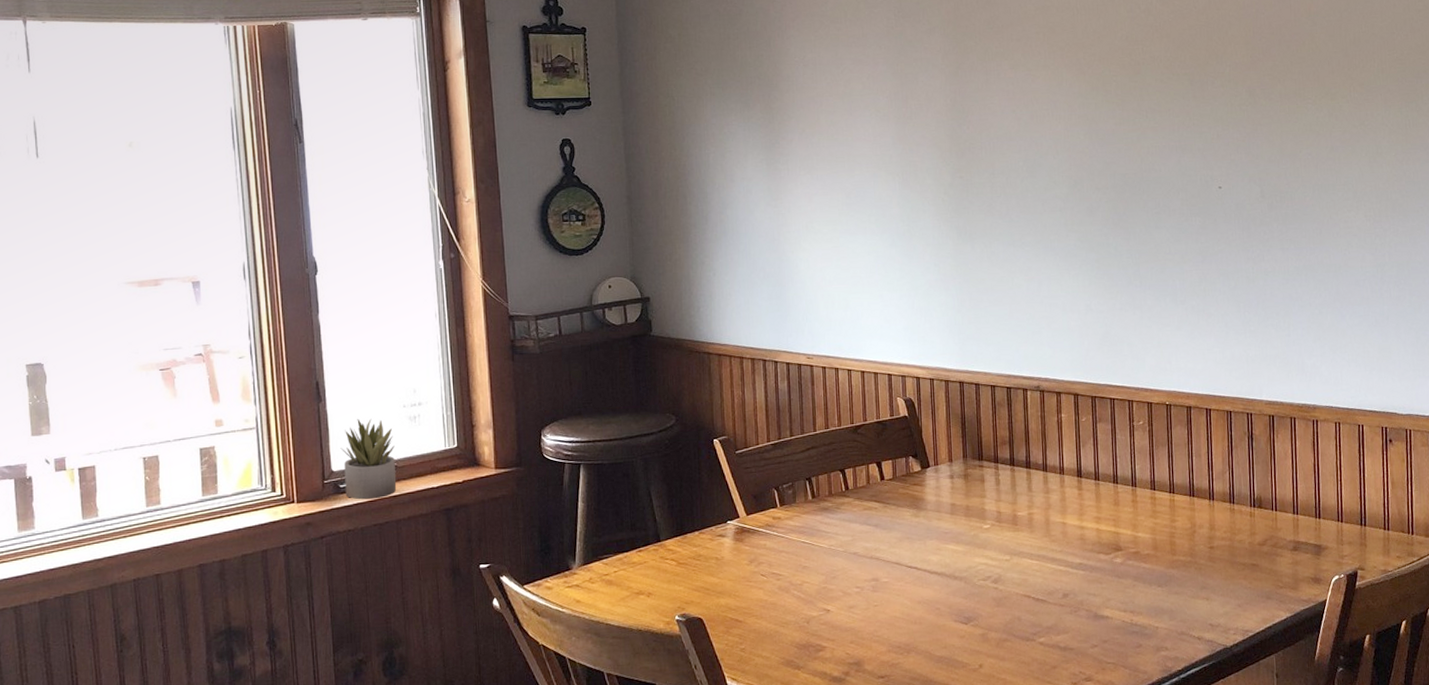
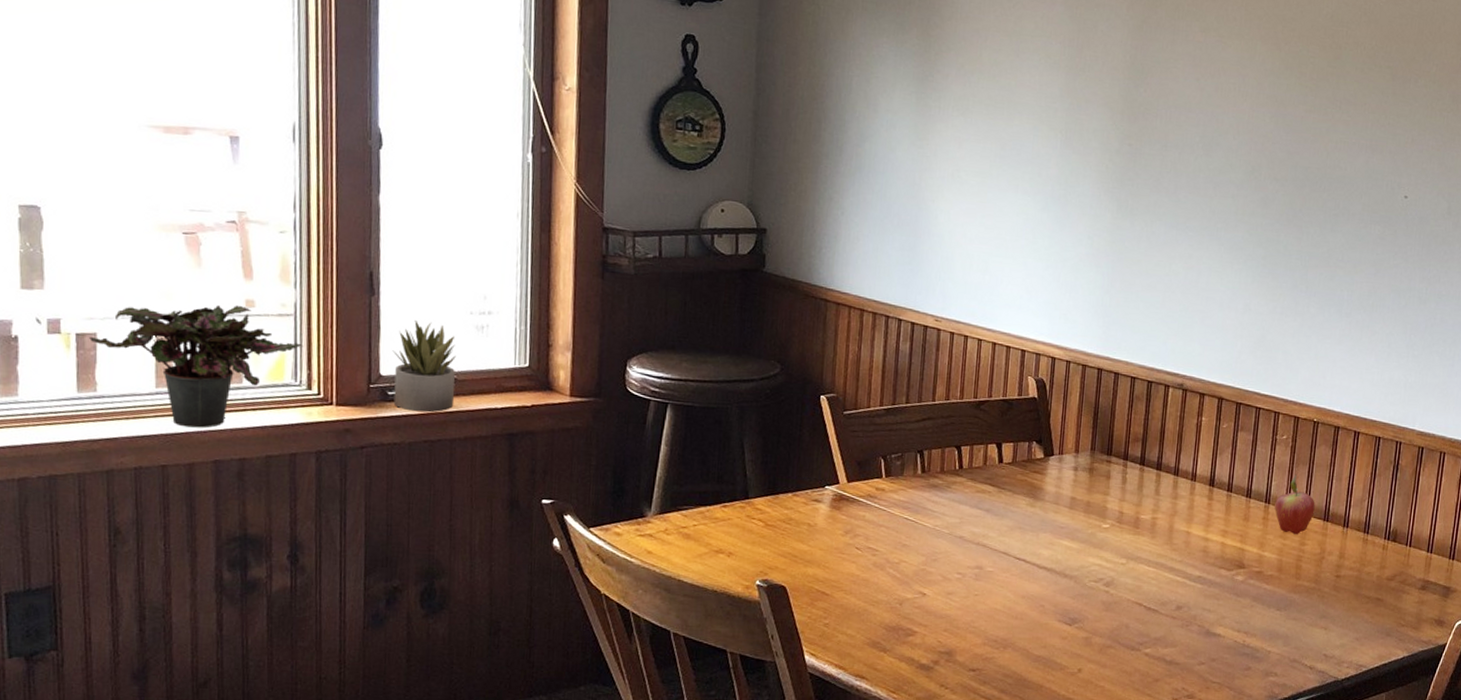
potted plant: none [88,425,266,538] -> present [88,304,304,429]
fruit: none [1141,456,1180,513] -> present [1274,474,1315,535]

